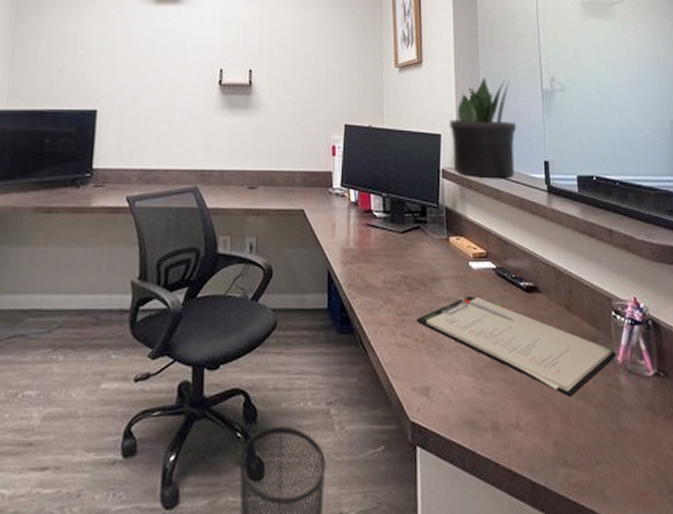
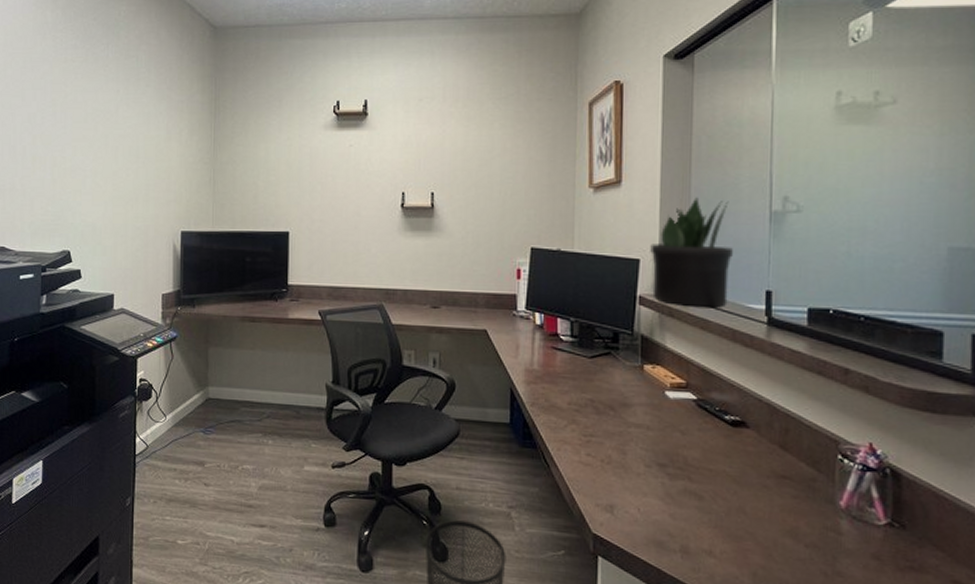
clipboard: present [416,296,617,397] -> none [602,424,840,534]

